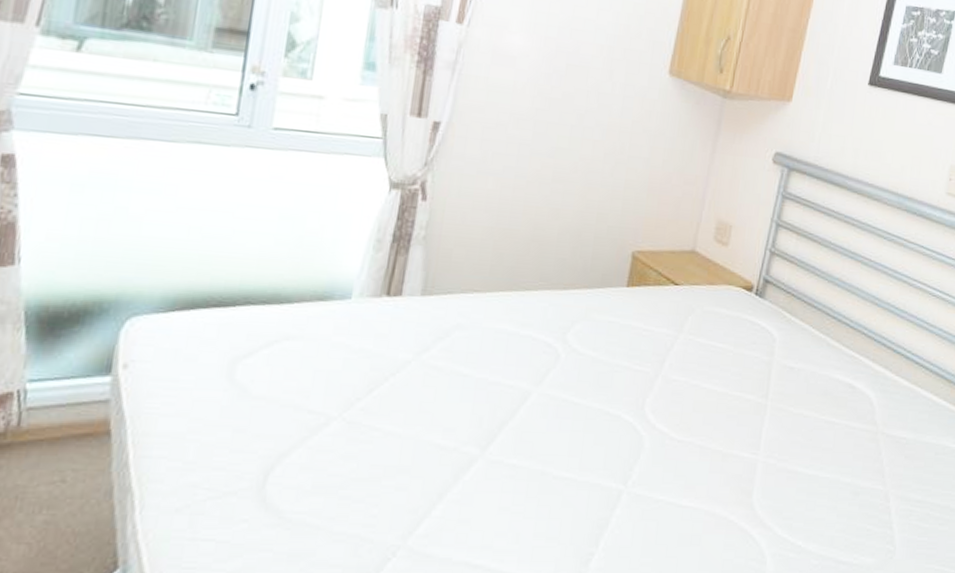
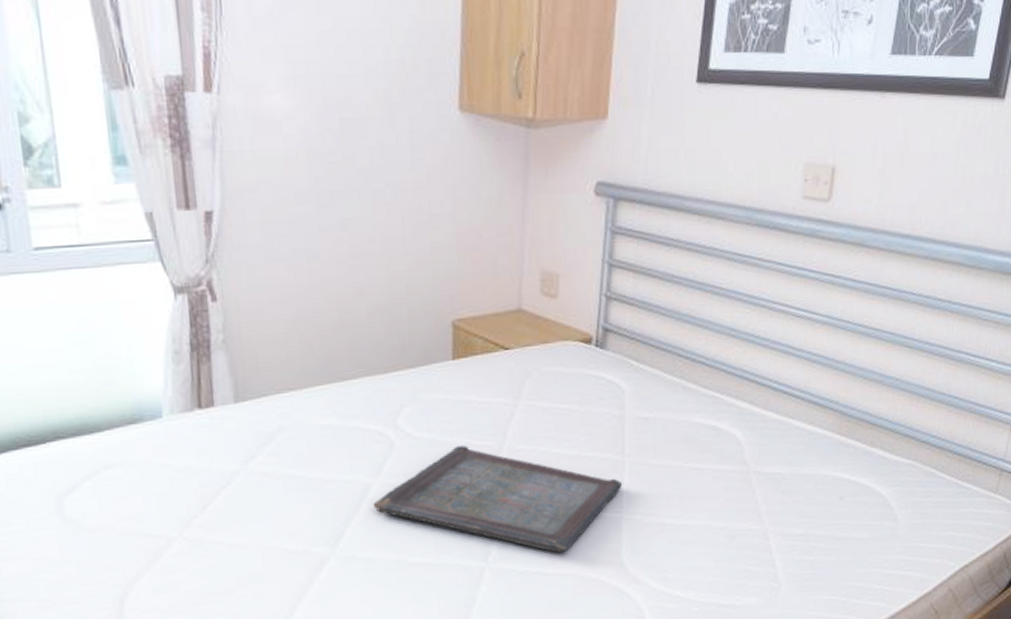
serving tray: none [529,368,763,487] -> present [373,445,623,553]

